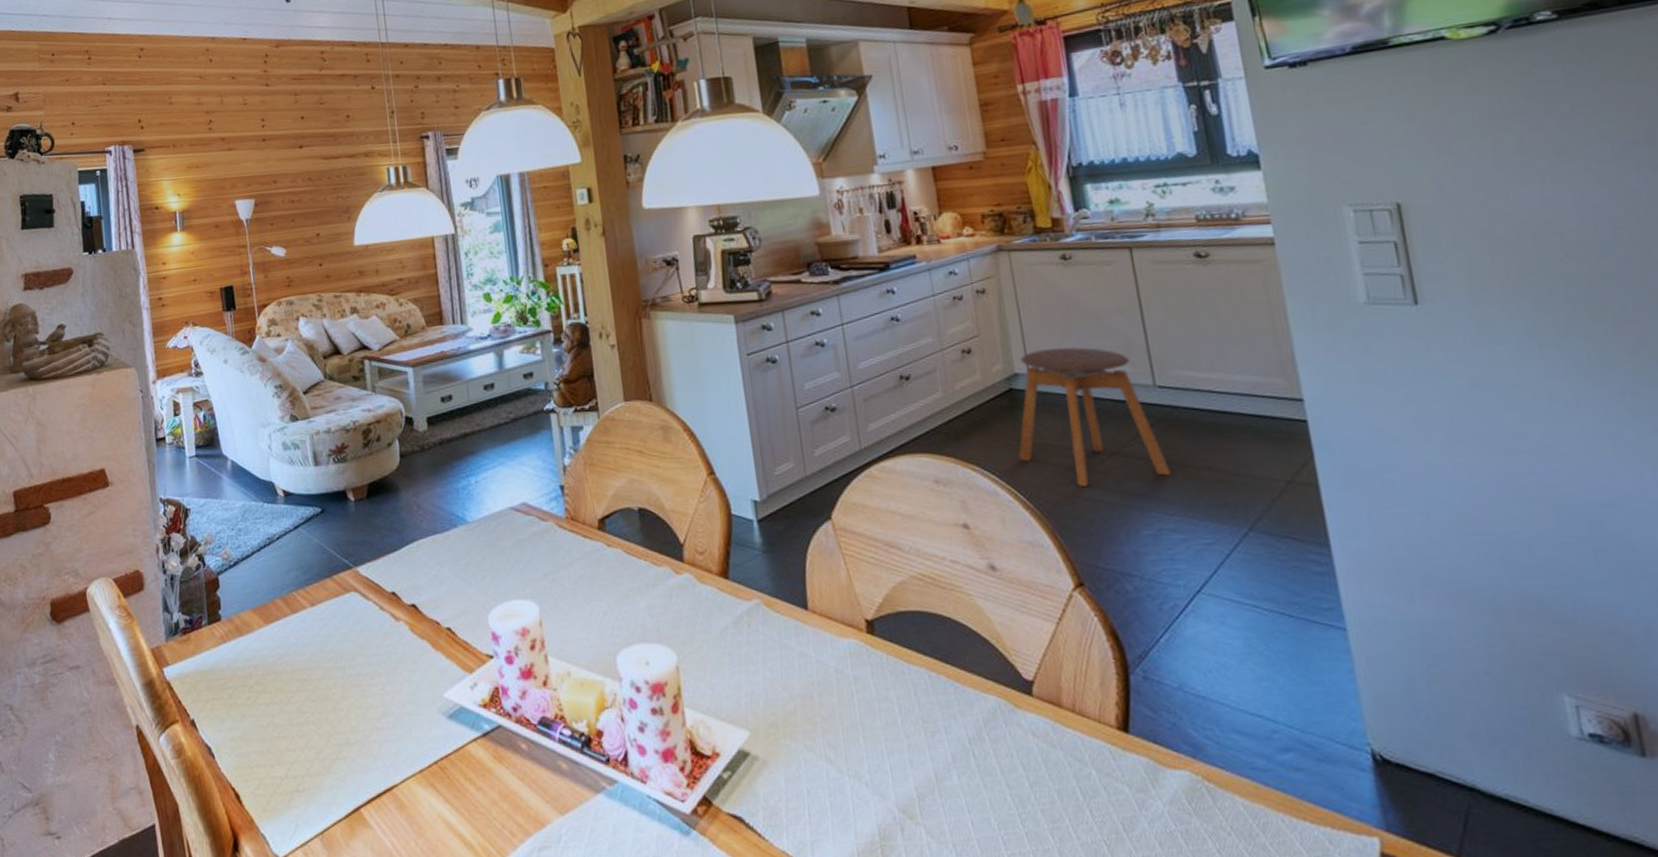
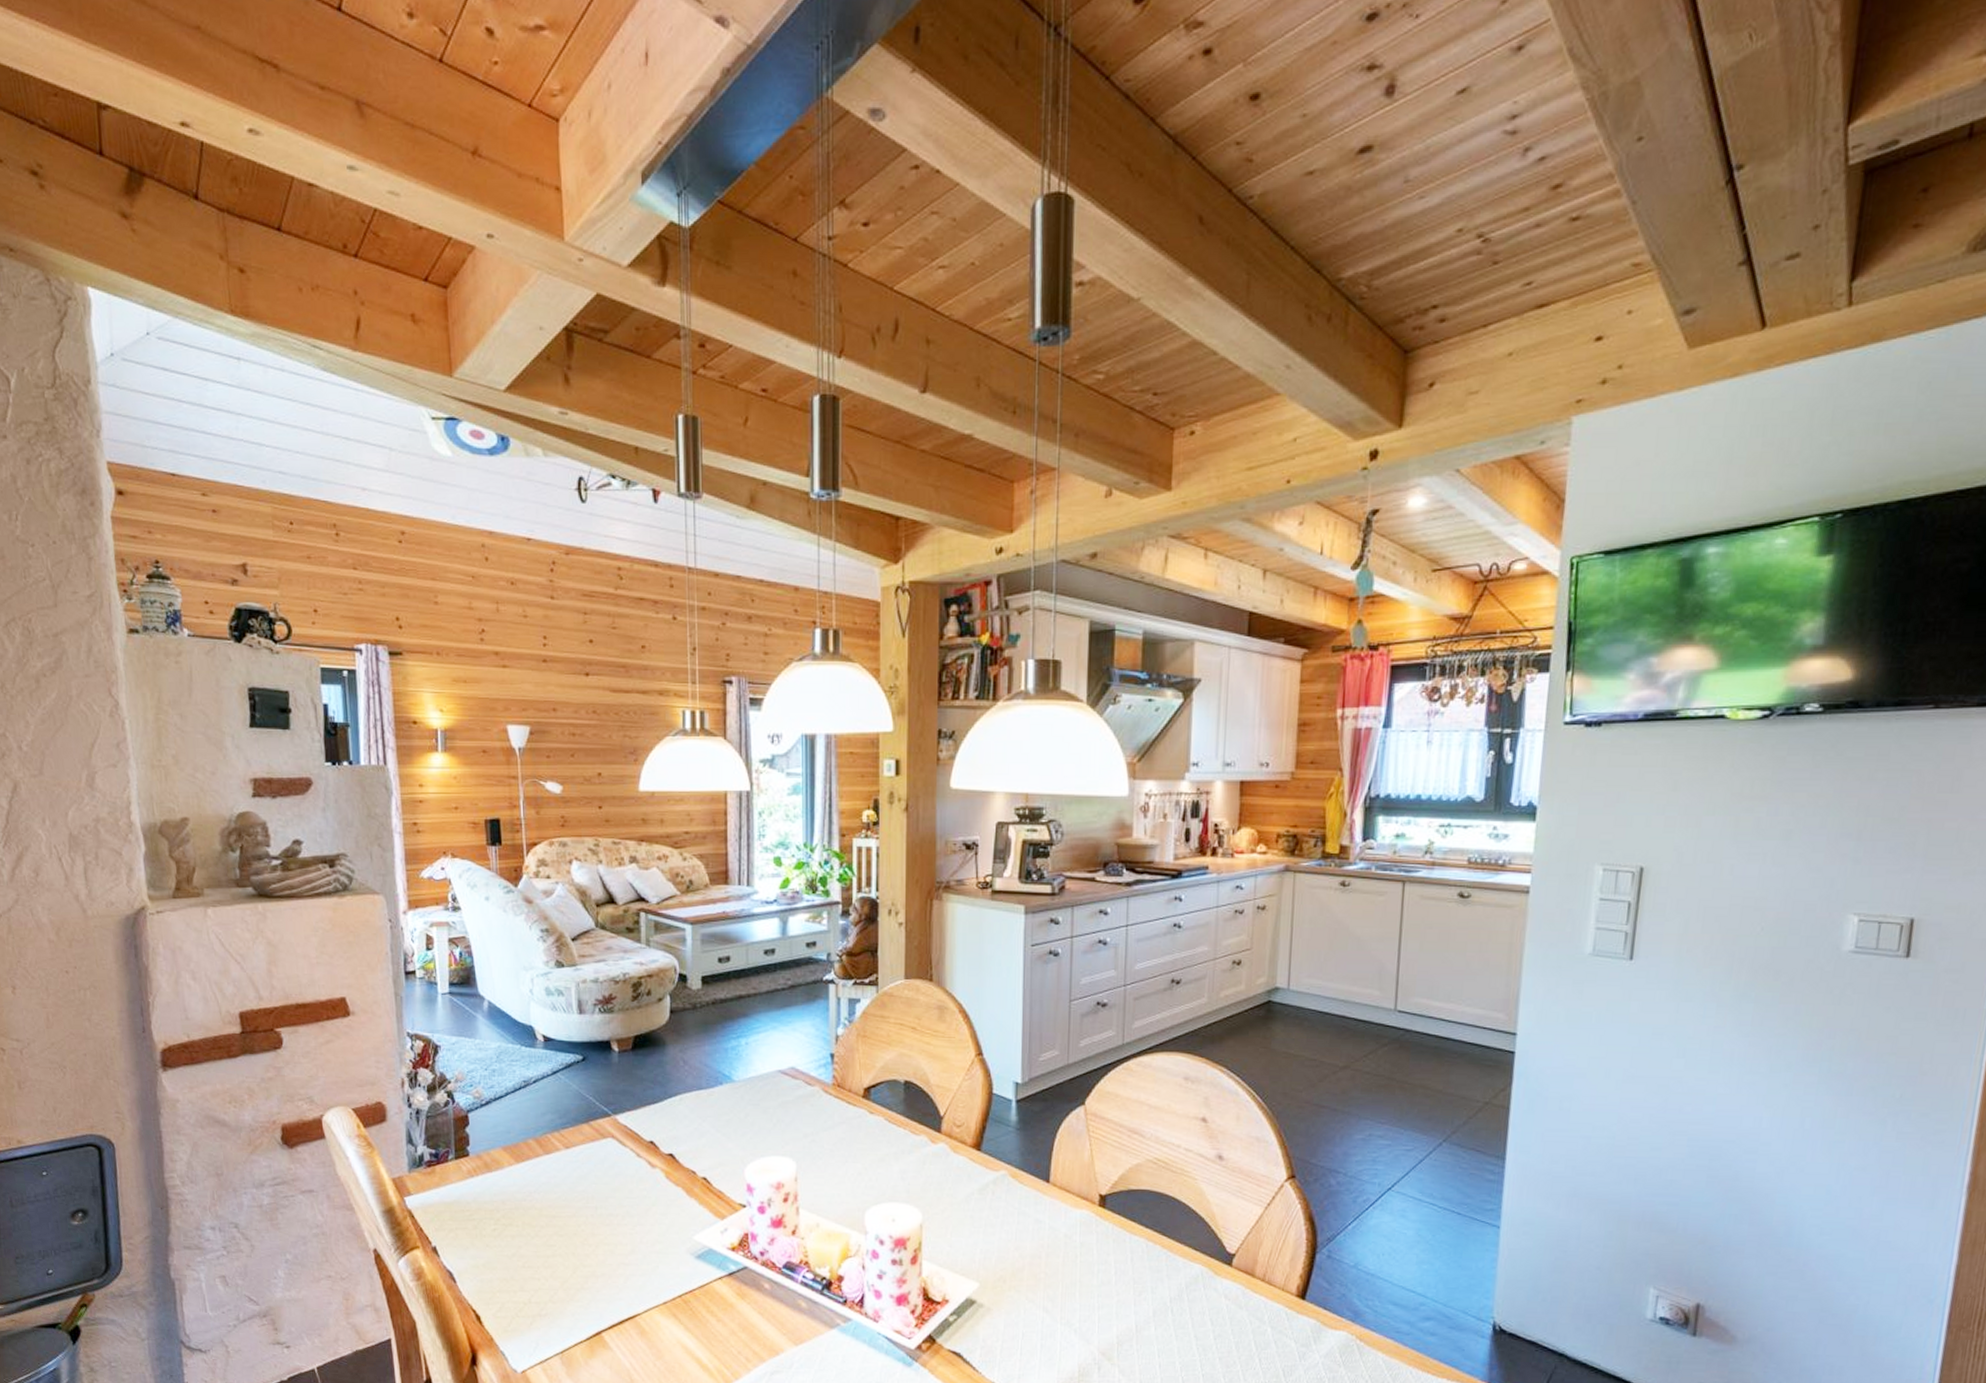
stool: present [1018,347,1172,488] -> none [1263,968,1392,1095]

